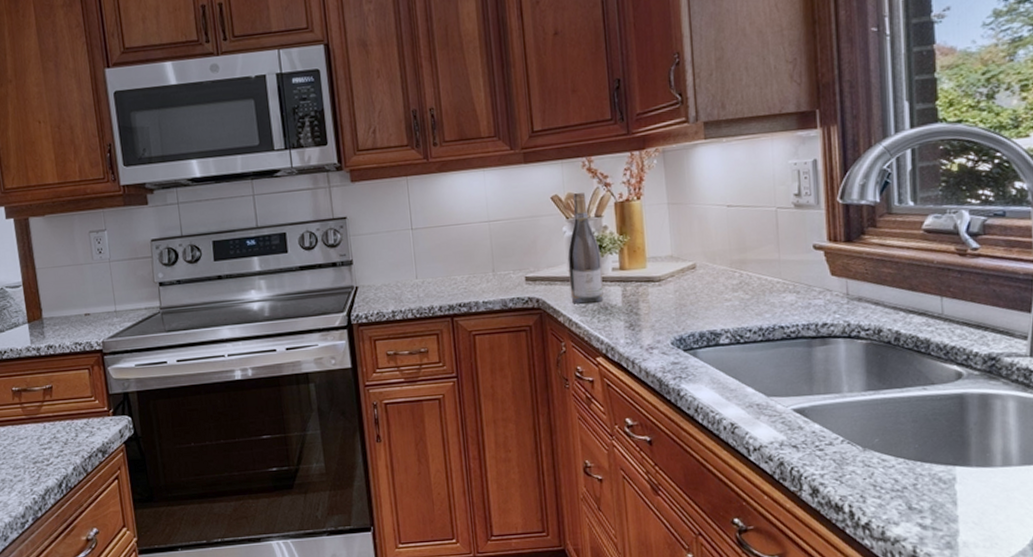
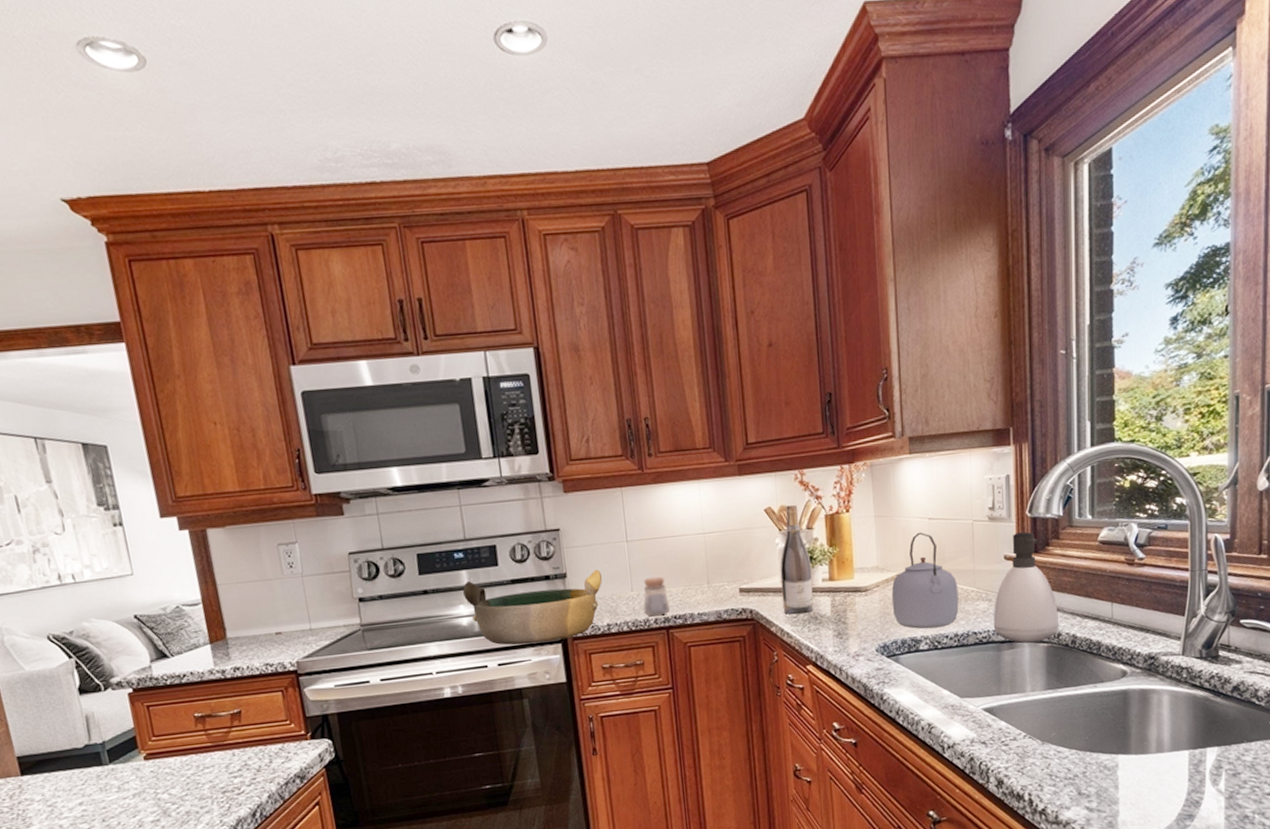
cooking pot: none [254,256,387,331] -> present [462,569,602,646]
salt shaker: none [428,264,454,304] -> present [643,576,670,617]
teakettle: none [687,220,763,322] -> present [891,532,959,630]
soap dispenser: none [802,219,880,340] -> present [993,532,1059,644]

